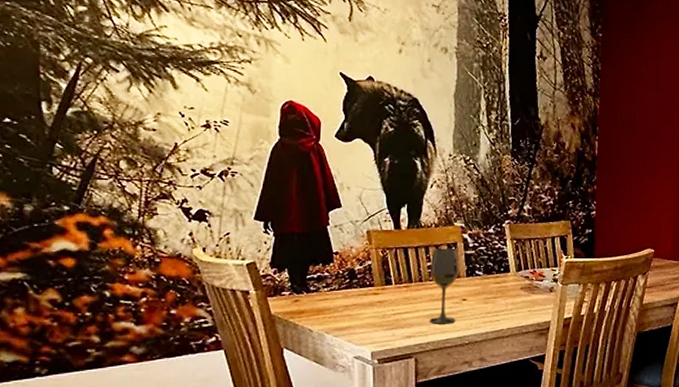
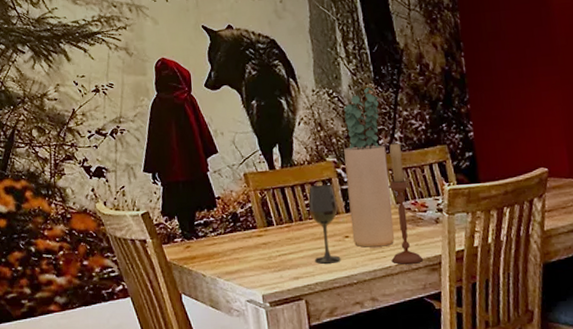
vase: none [470,150,514,311] -> present [343,79,395,248]
candlestick: none [504,212,533,328] -> present [388,141,423,264]

